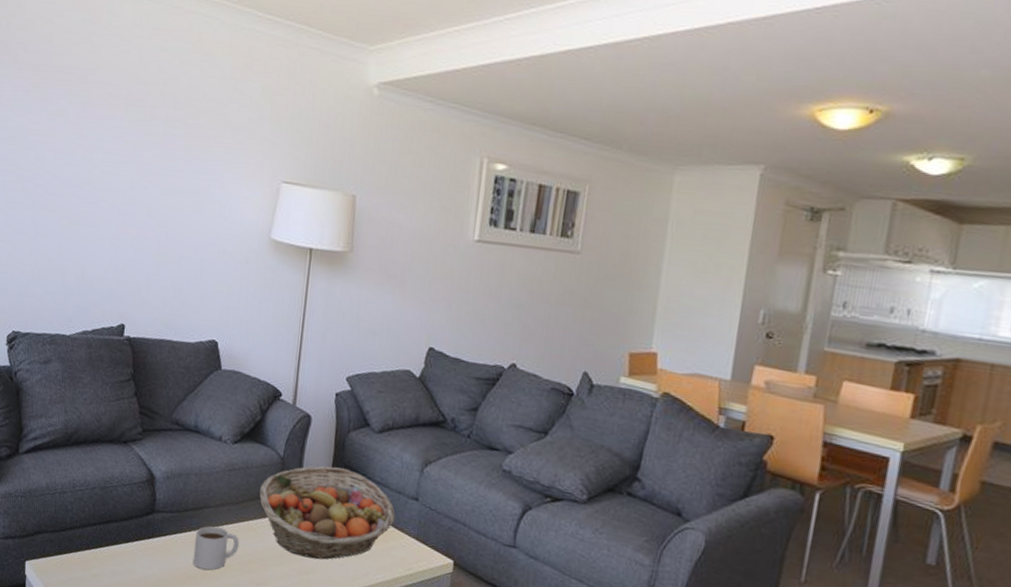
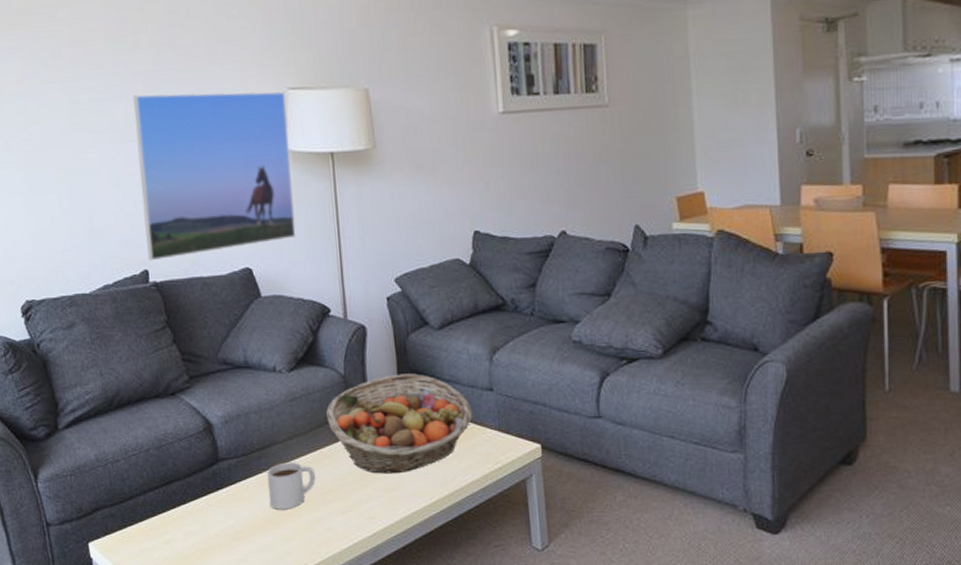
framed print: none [127,162,278,321] -> present [132,91,296,261]

